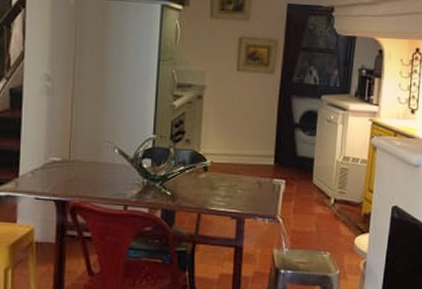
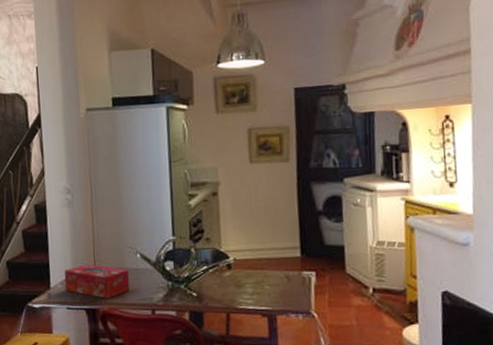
tissue box: none [35,154,105,191] -> present [64,263,130,299]

